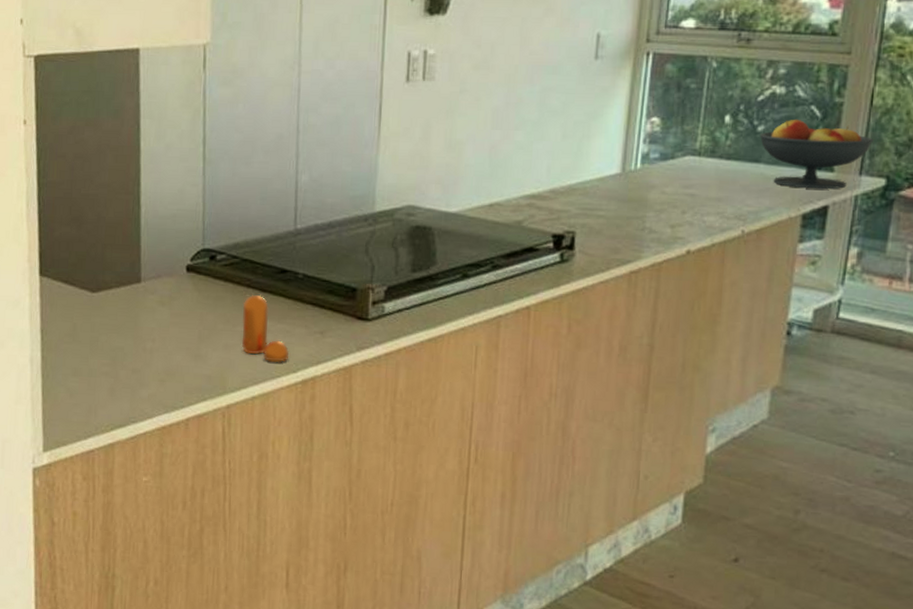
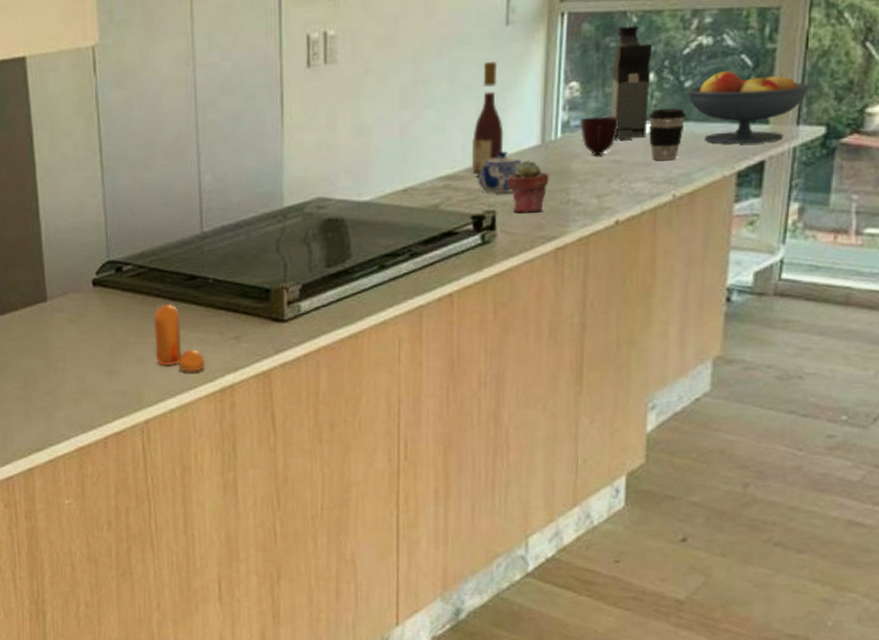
wine bottle: none [554,92,587,196] -> present [471,62,504,175]
teapot: none [560,176,603,217] -> present [477,151,522,194]
potted succulent: none [589,186,628,237] -> present [509,160,549,213]
mug: none [658,151,696,189] -> present [580,116,619,156]
coffee maker: none [687,70,729,175] -> present [610,25,652,140]
coffee cup: none [722,149,758,197] -> present [649,108,686,160]

